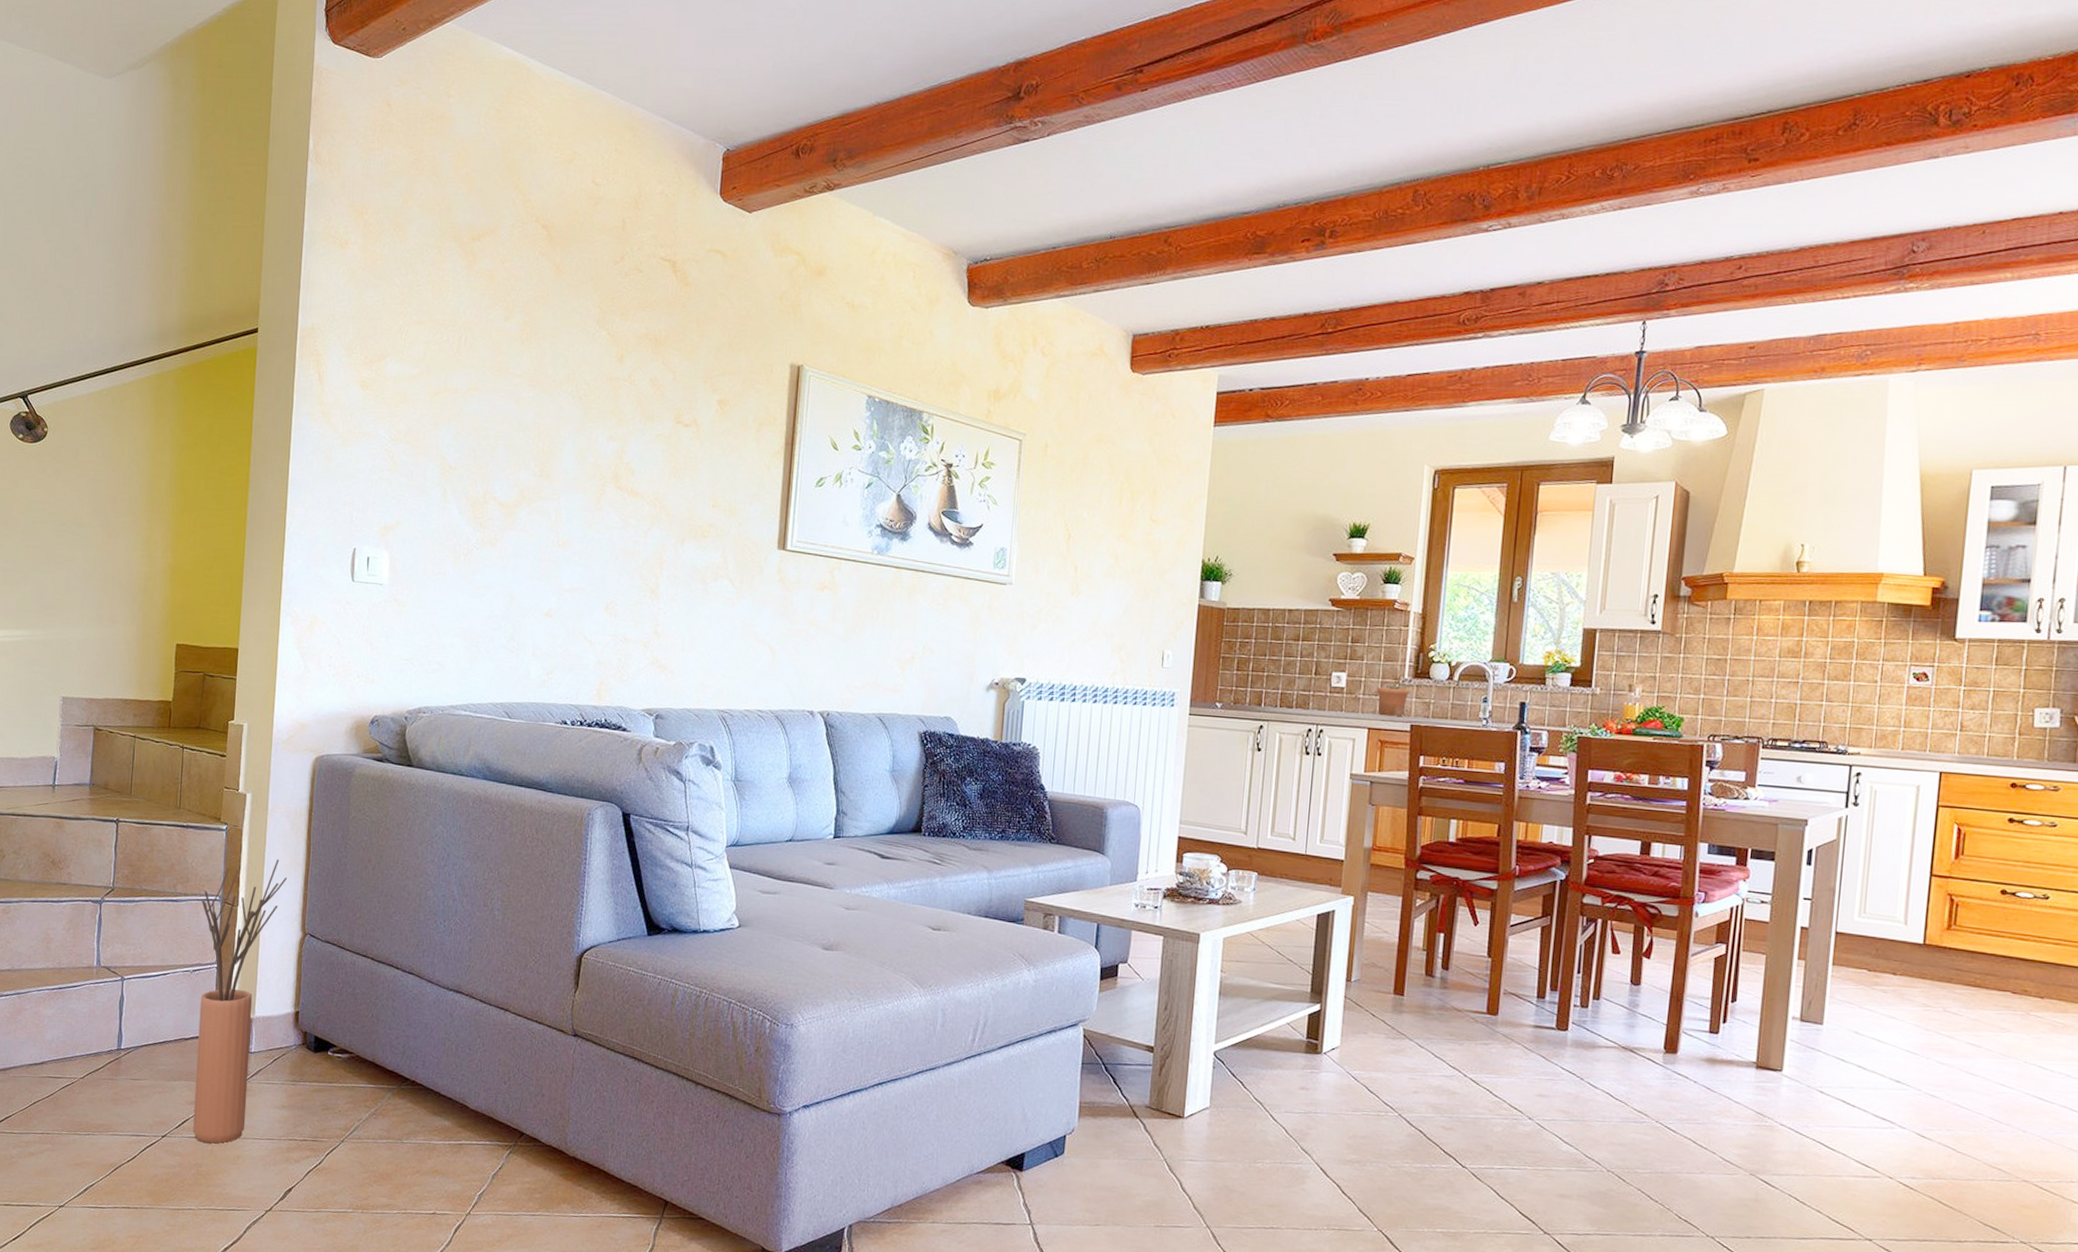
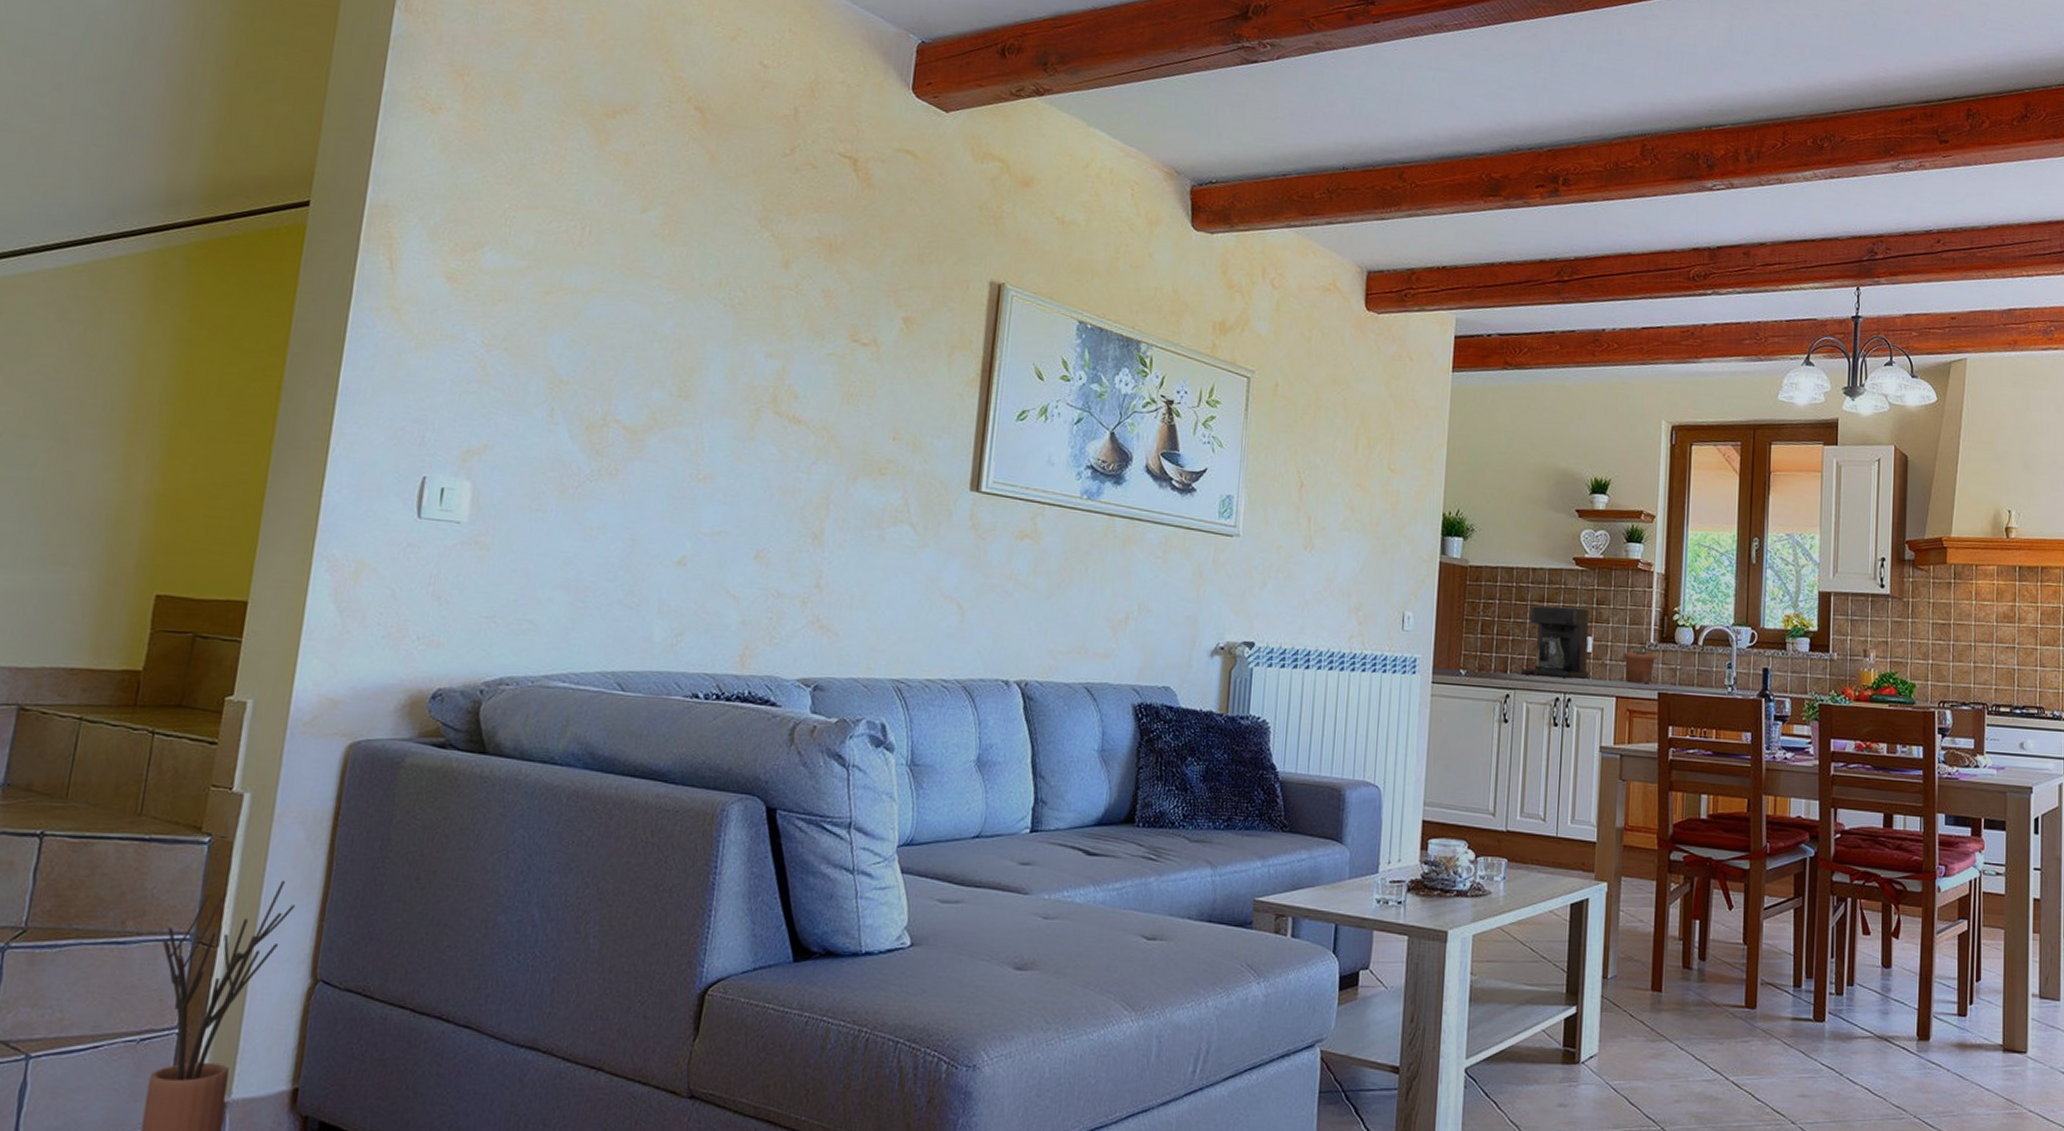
coffee maker: none [1275,644,1344,713] -> present [1522,606,1589,680]

